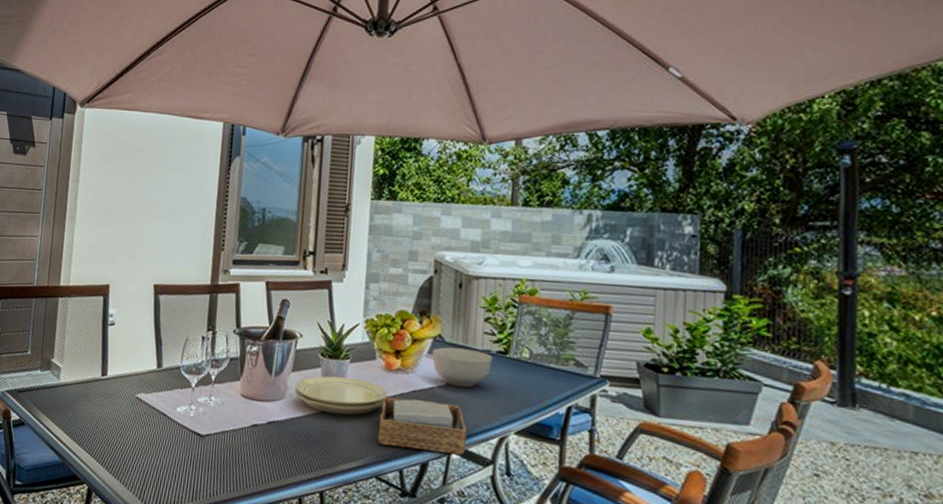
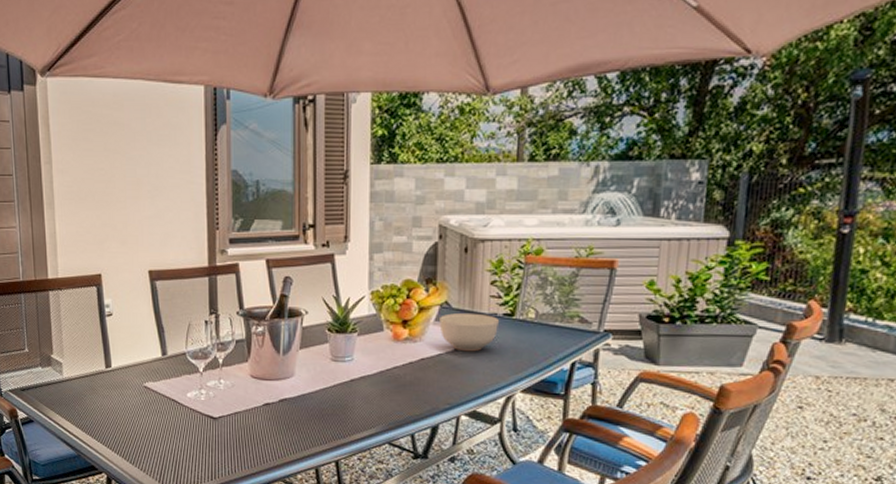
plate: present [294,376,388,416] -> none [303,350,397,388]
napkin holder: present [377,397,467,456] -> none [388,366,475,417]

